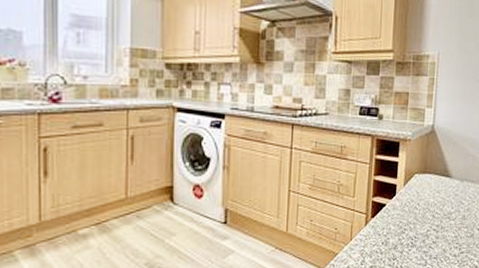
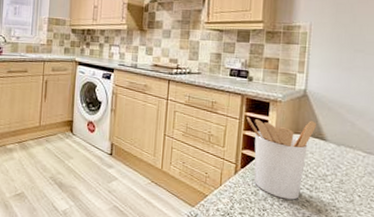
utensil holder: none [377,158,443,244] -> present [246,117,316,200]

